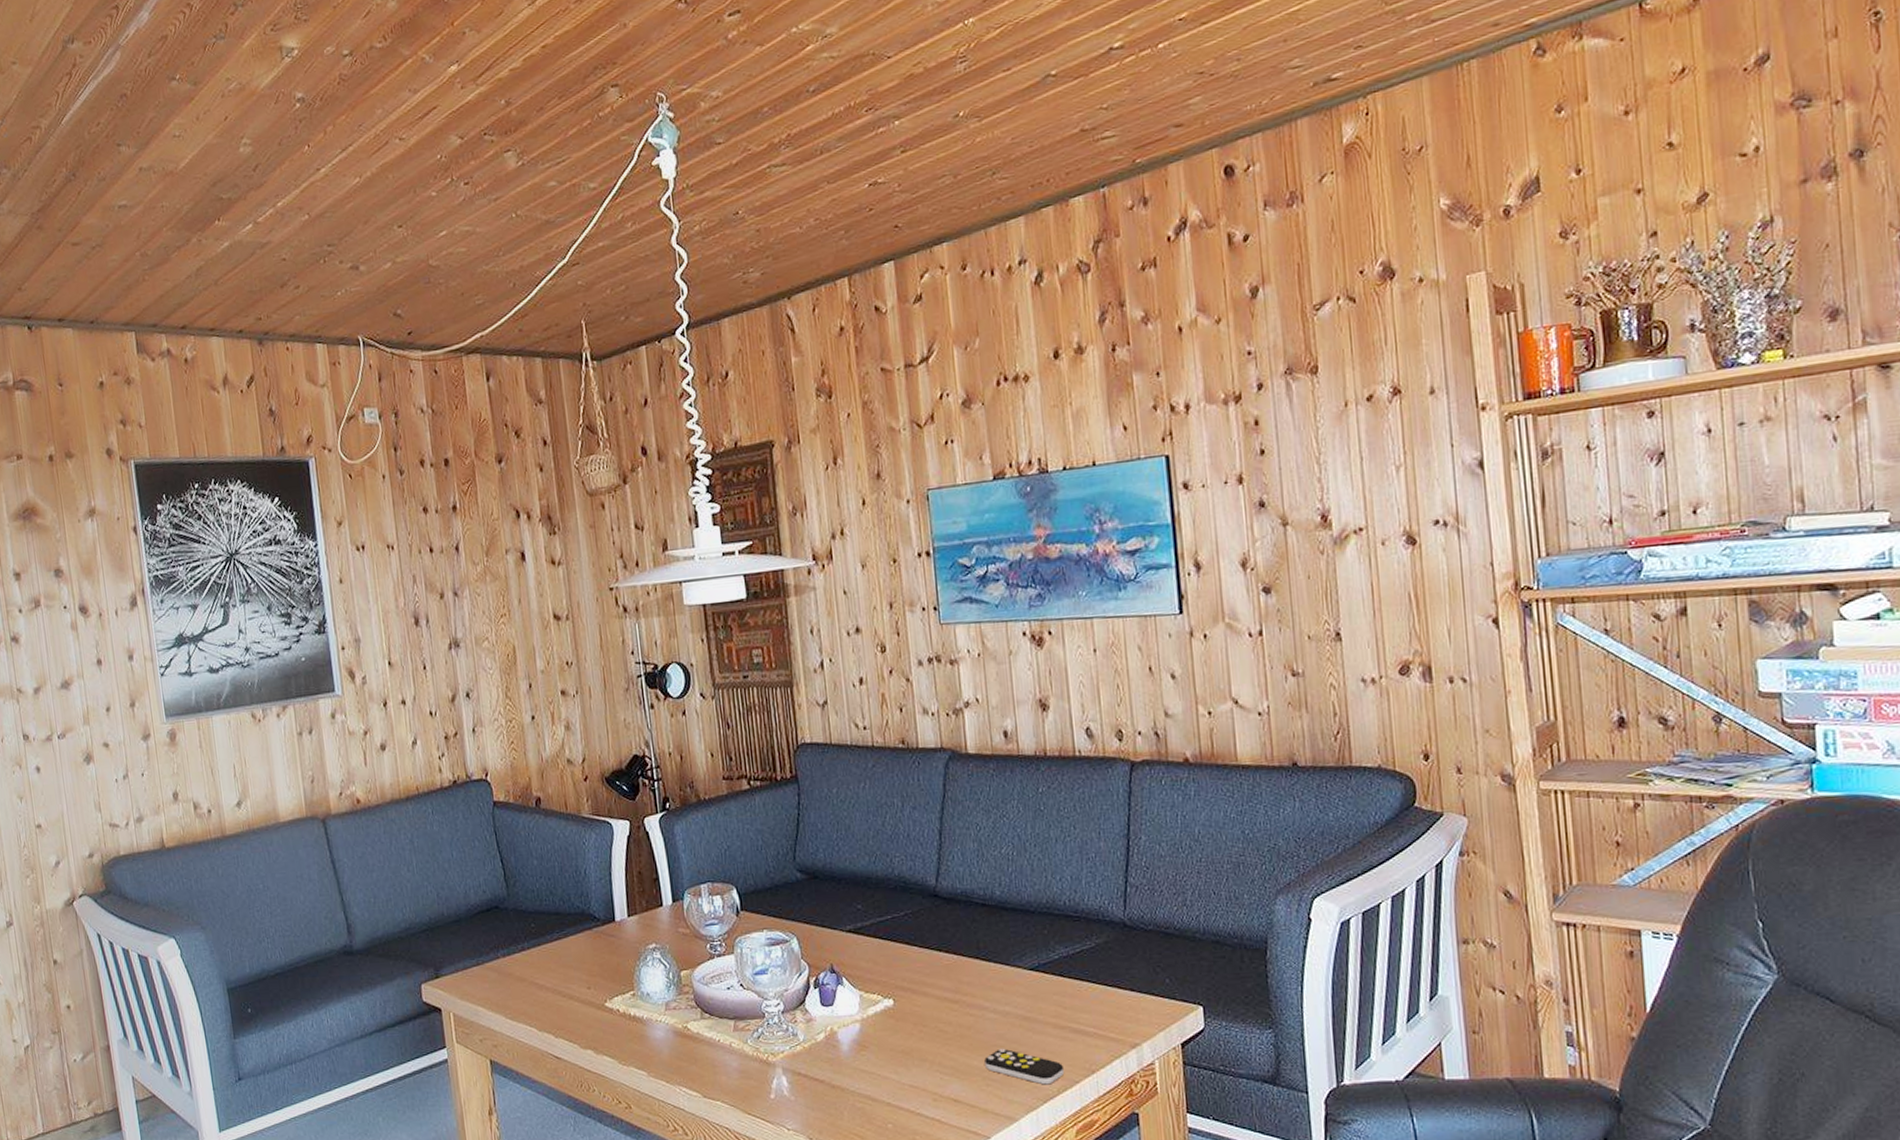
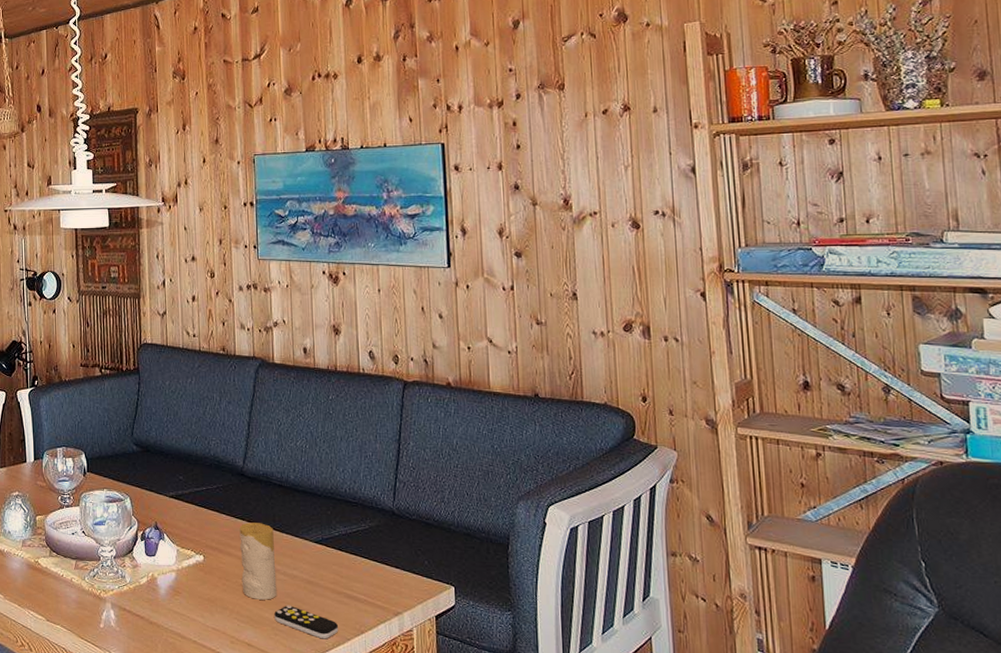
candle: none [936,952,987,1046] -> present [239,522,277,600]

